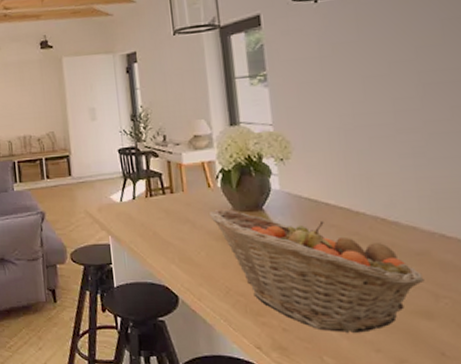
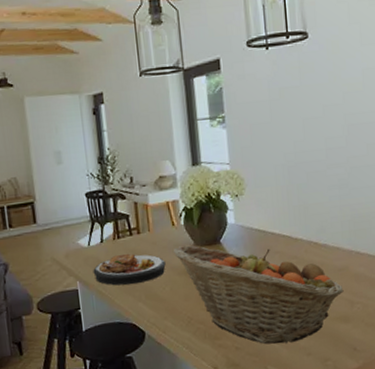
plate: none [125,212,201,246] -> present [93,253,166,286]

